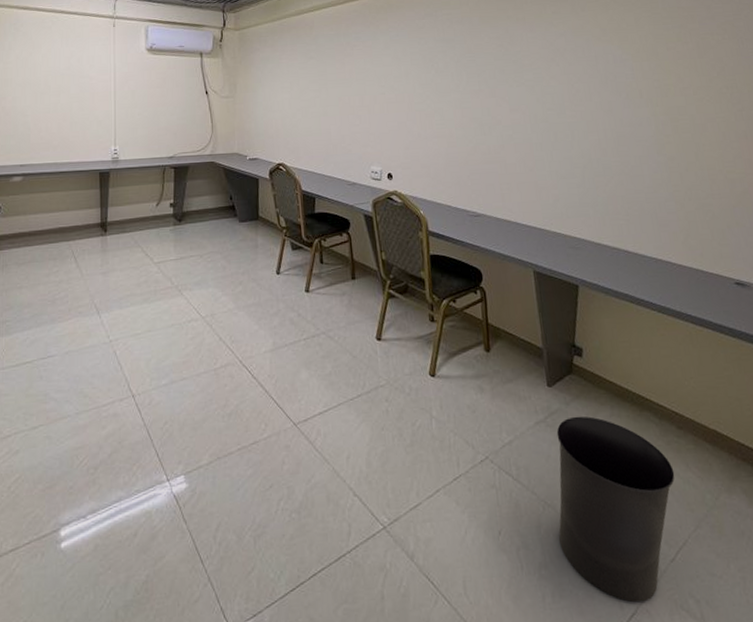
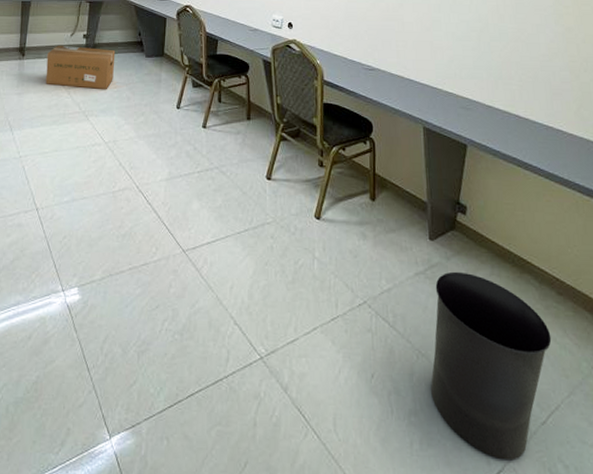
box: none [132,216,207,261] -> present [45,45,116,90]

